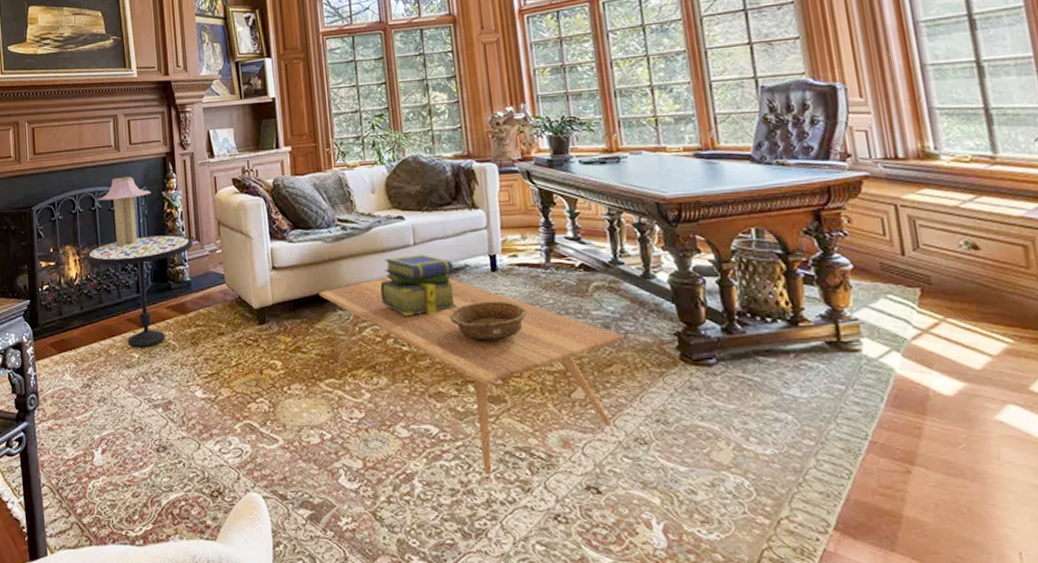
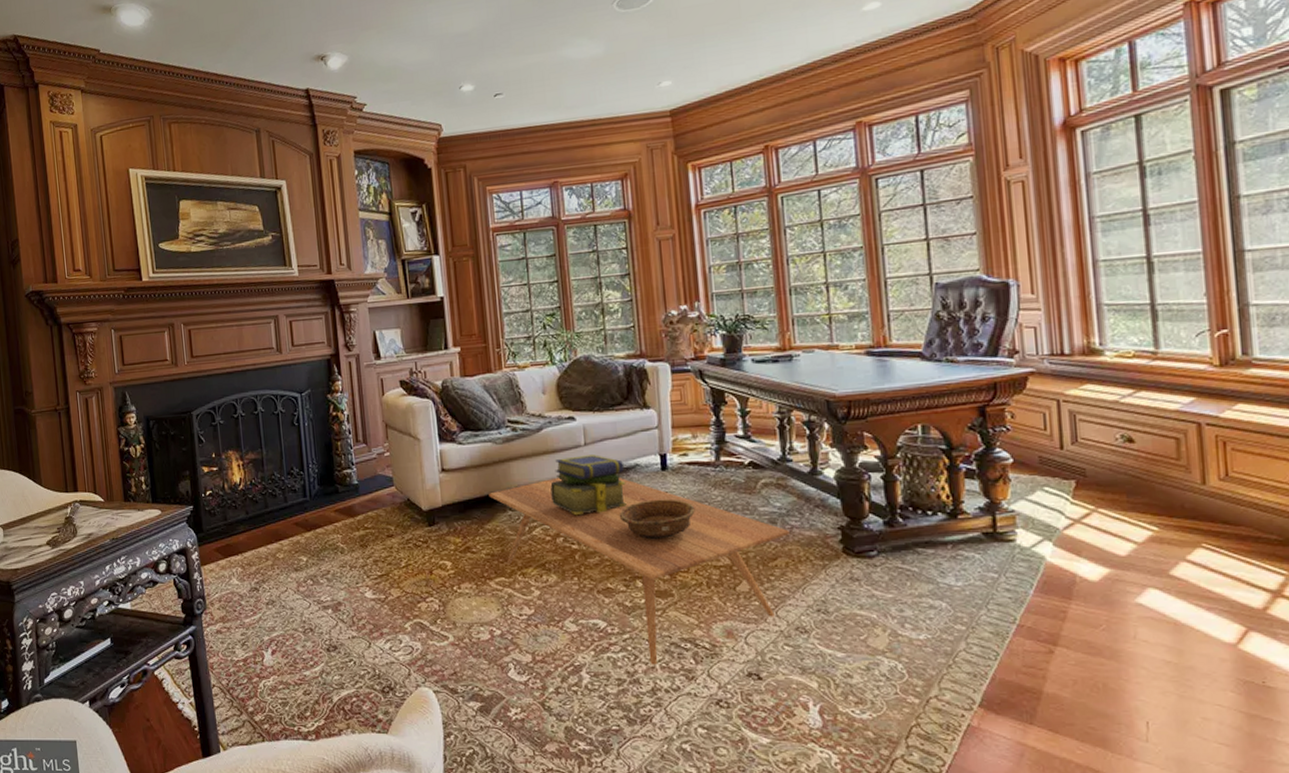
side table: present [86,235,193,348] -> none [249,438,360,552]
table lamp: present [97,176,151,246] -> none [259,379,316,450]

